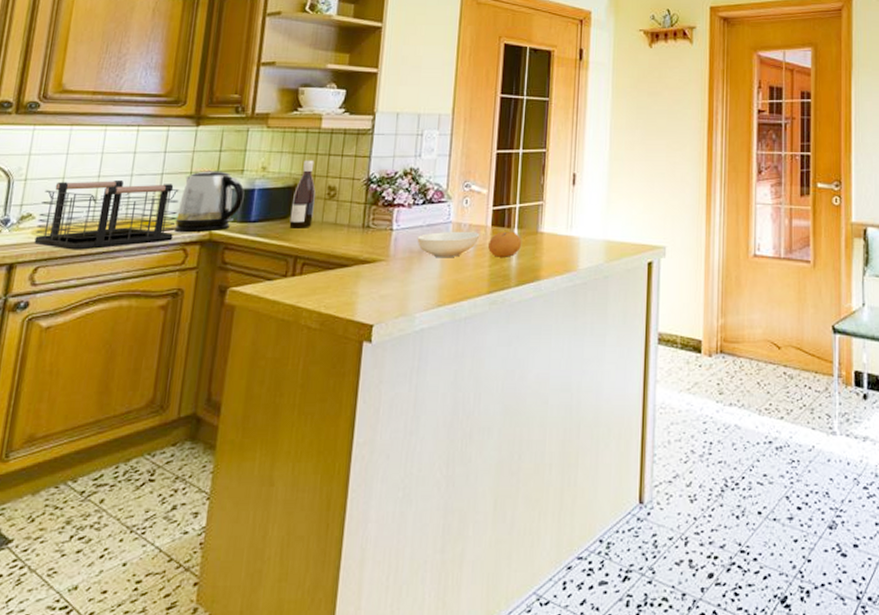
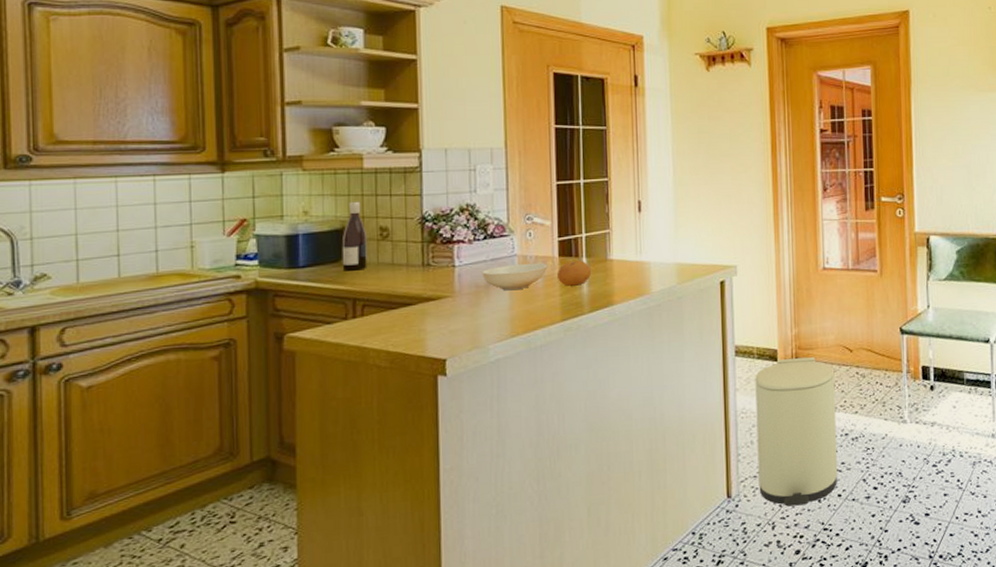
dish rack: present [34,181,179,250] -> none [54,234,215,308]
kettle: present [173,171,245,233] -> none [214,218,288,284]
pedal bin: none [673,352,761,520] -> present [755,357,838,507]

